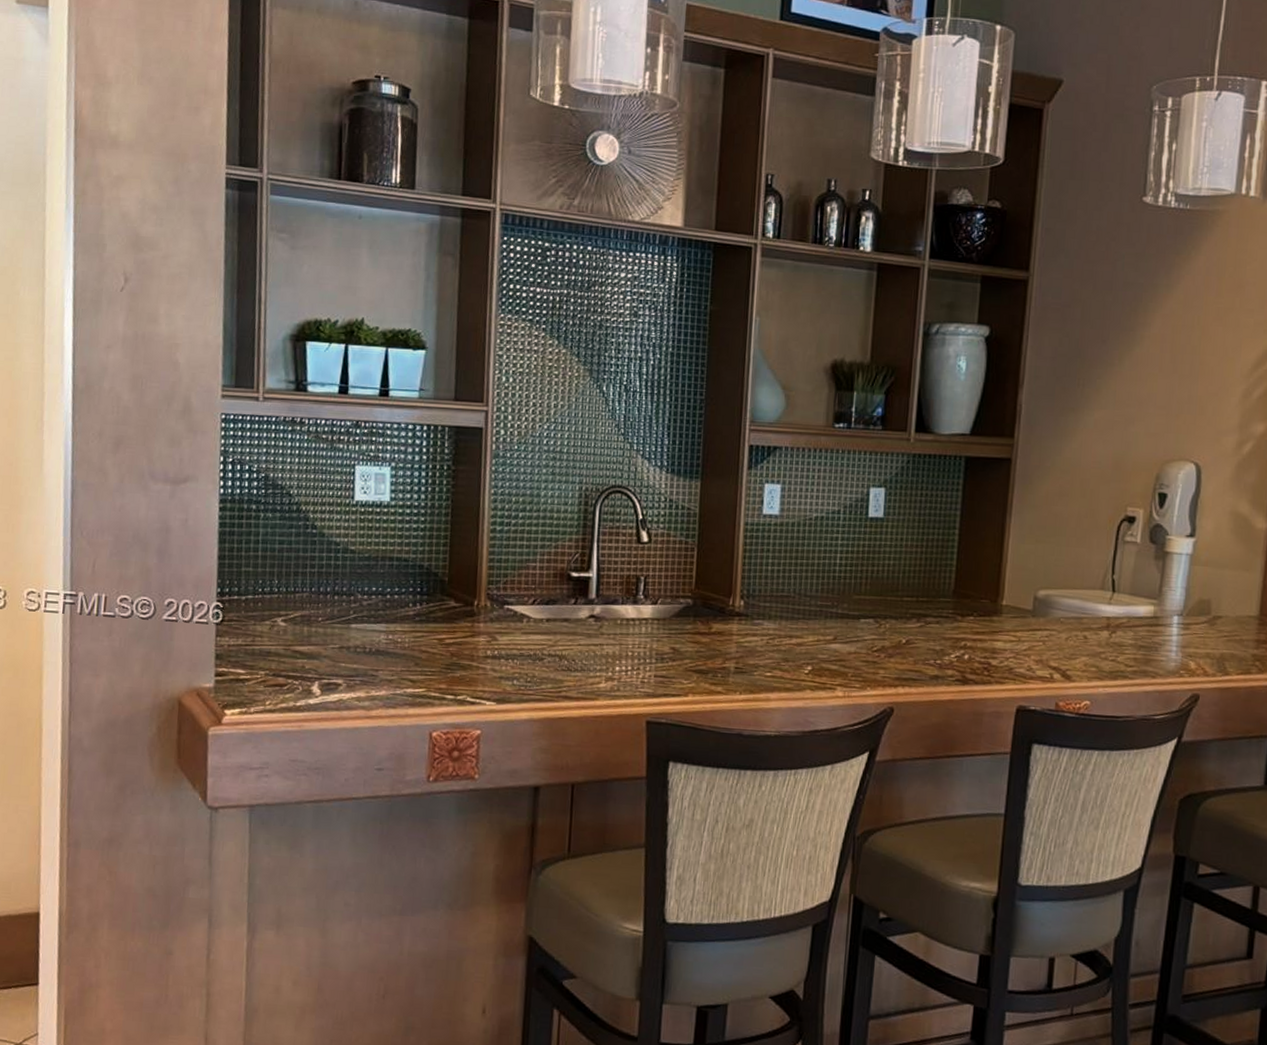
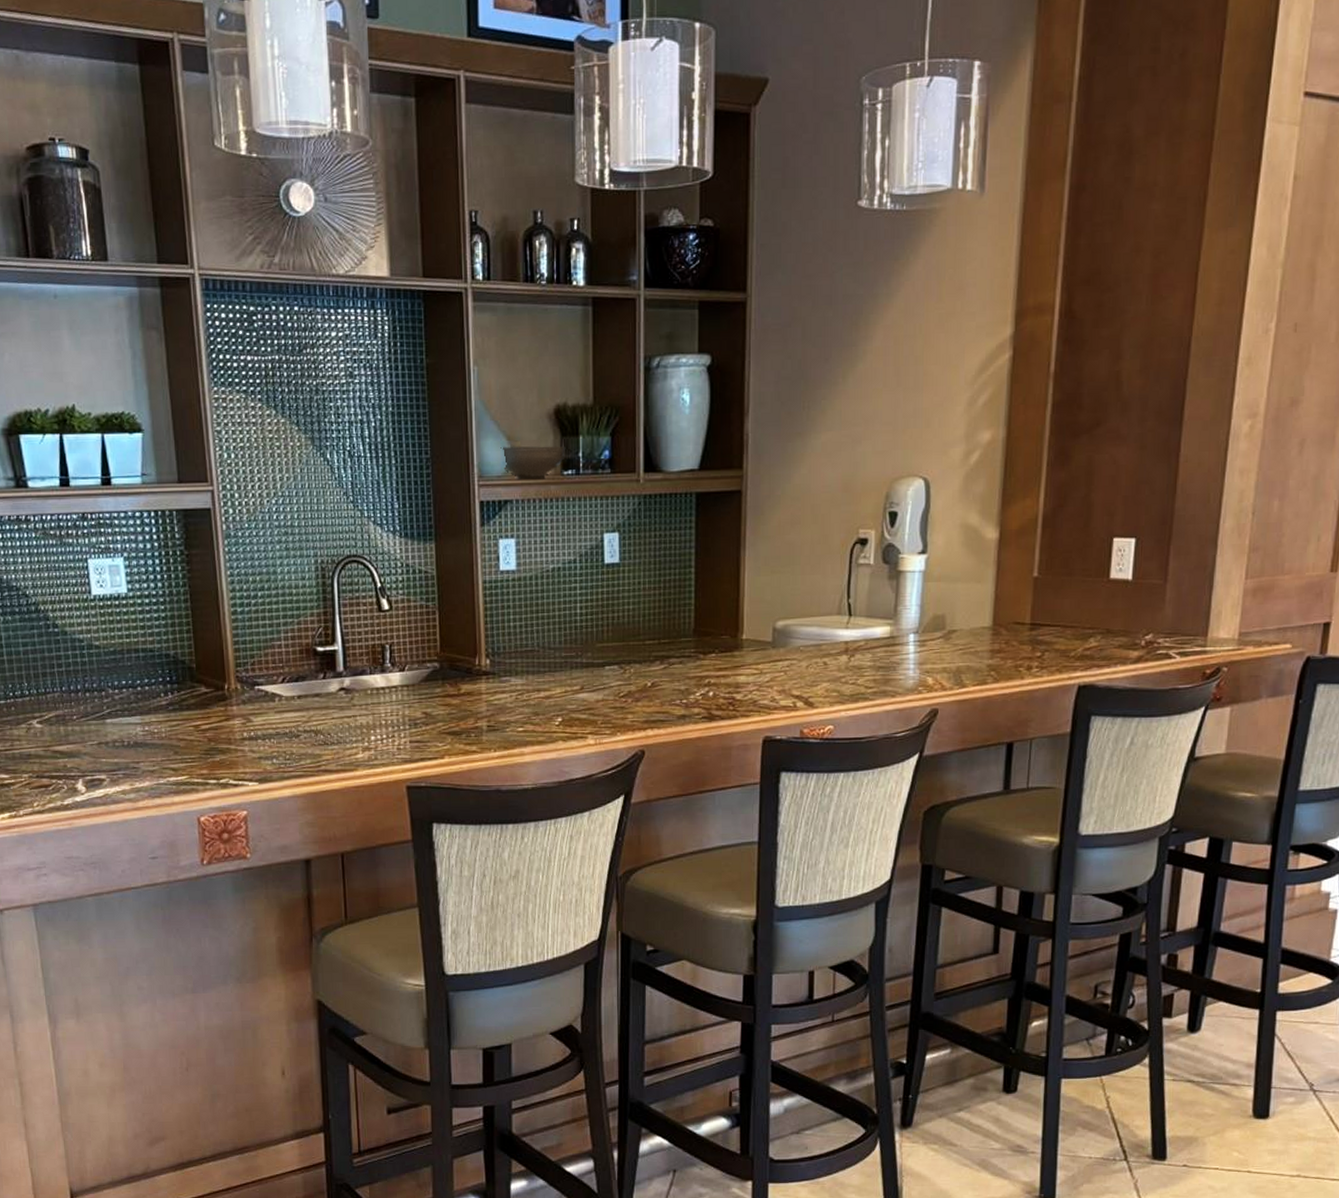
decorative bowl: none [775,395,840,430] -> present [500,446,566,480]

